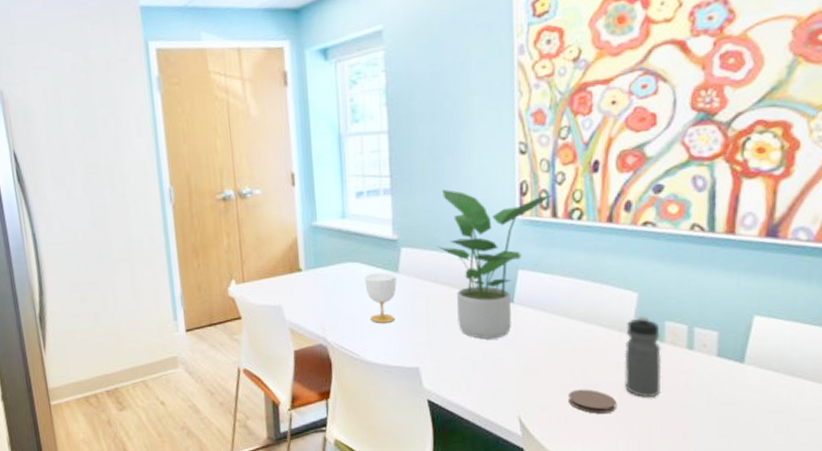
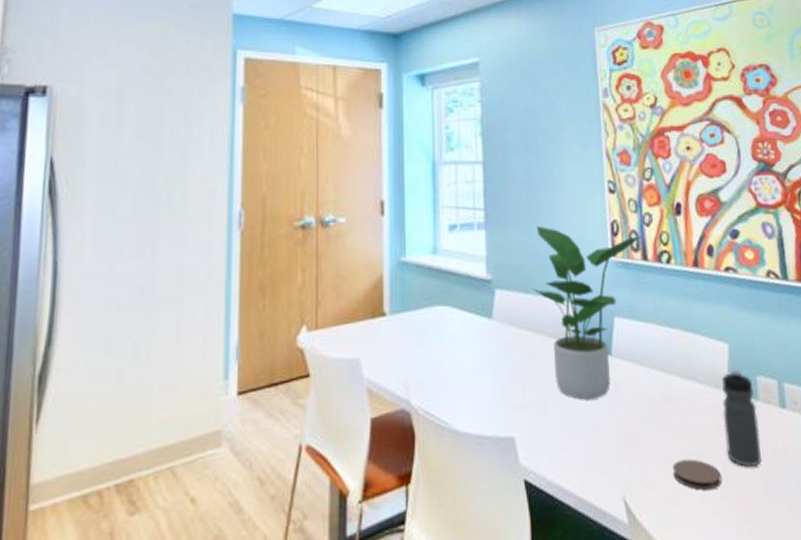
cup: present [365,272,397,323] -> none [456,318,491,381]

